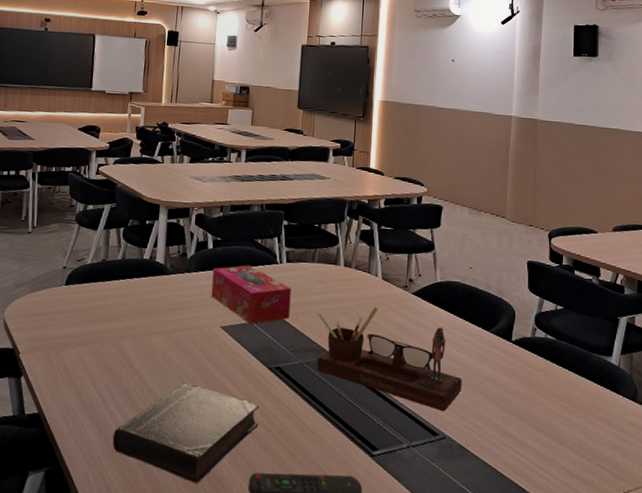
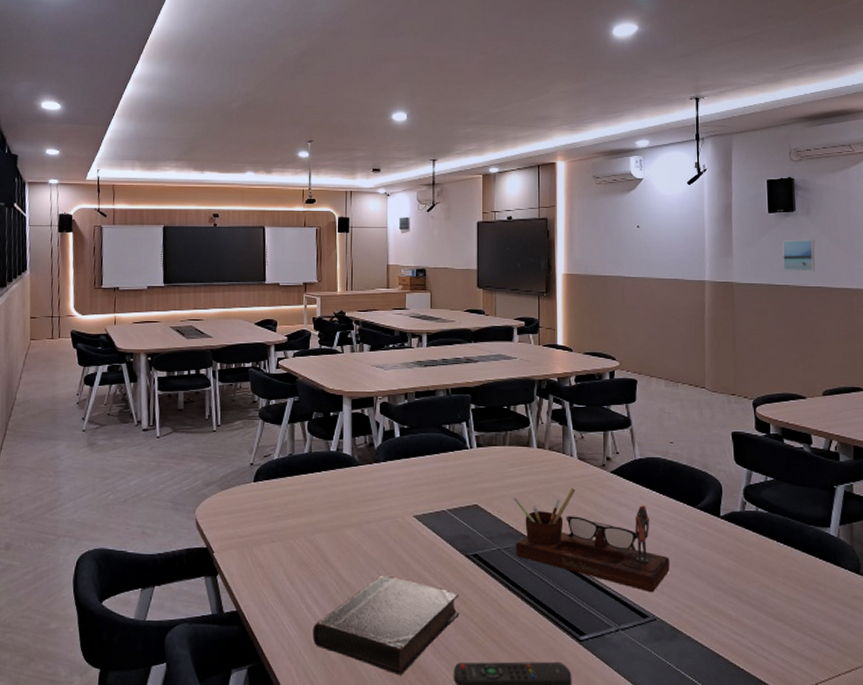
tissue box: present [211,265,291,324] -> none [401,452,484,512]
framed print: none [584,83,614,114] -> present [782,239,815,271]

